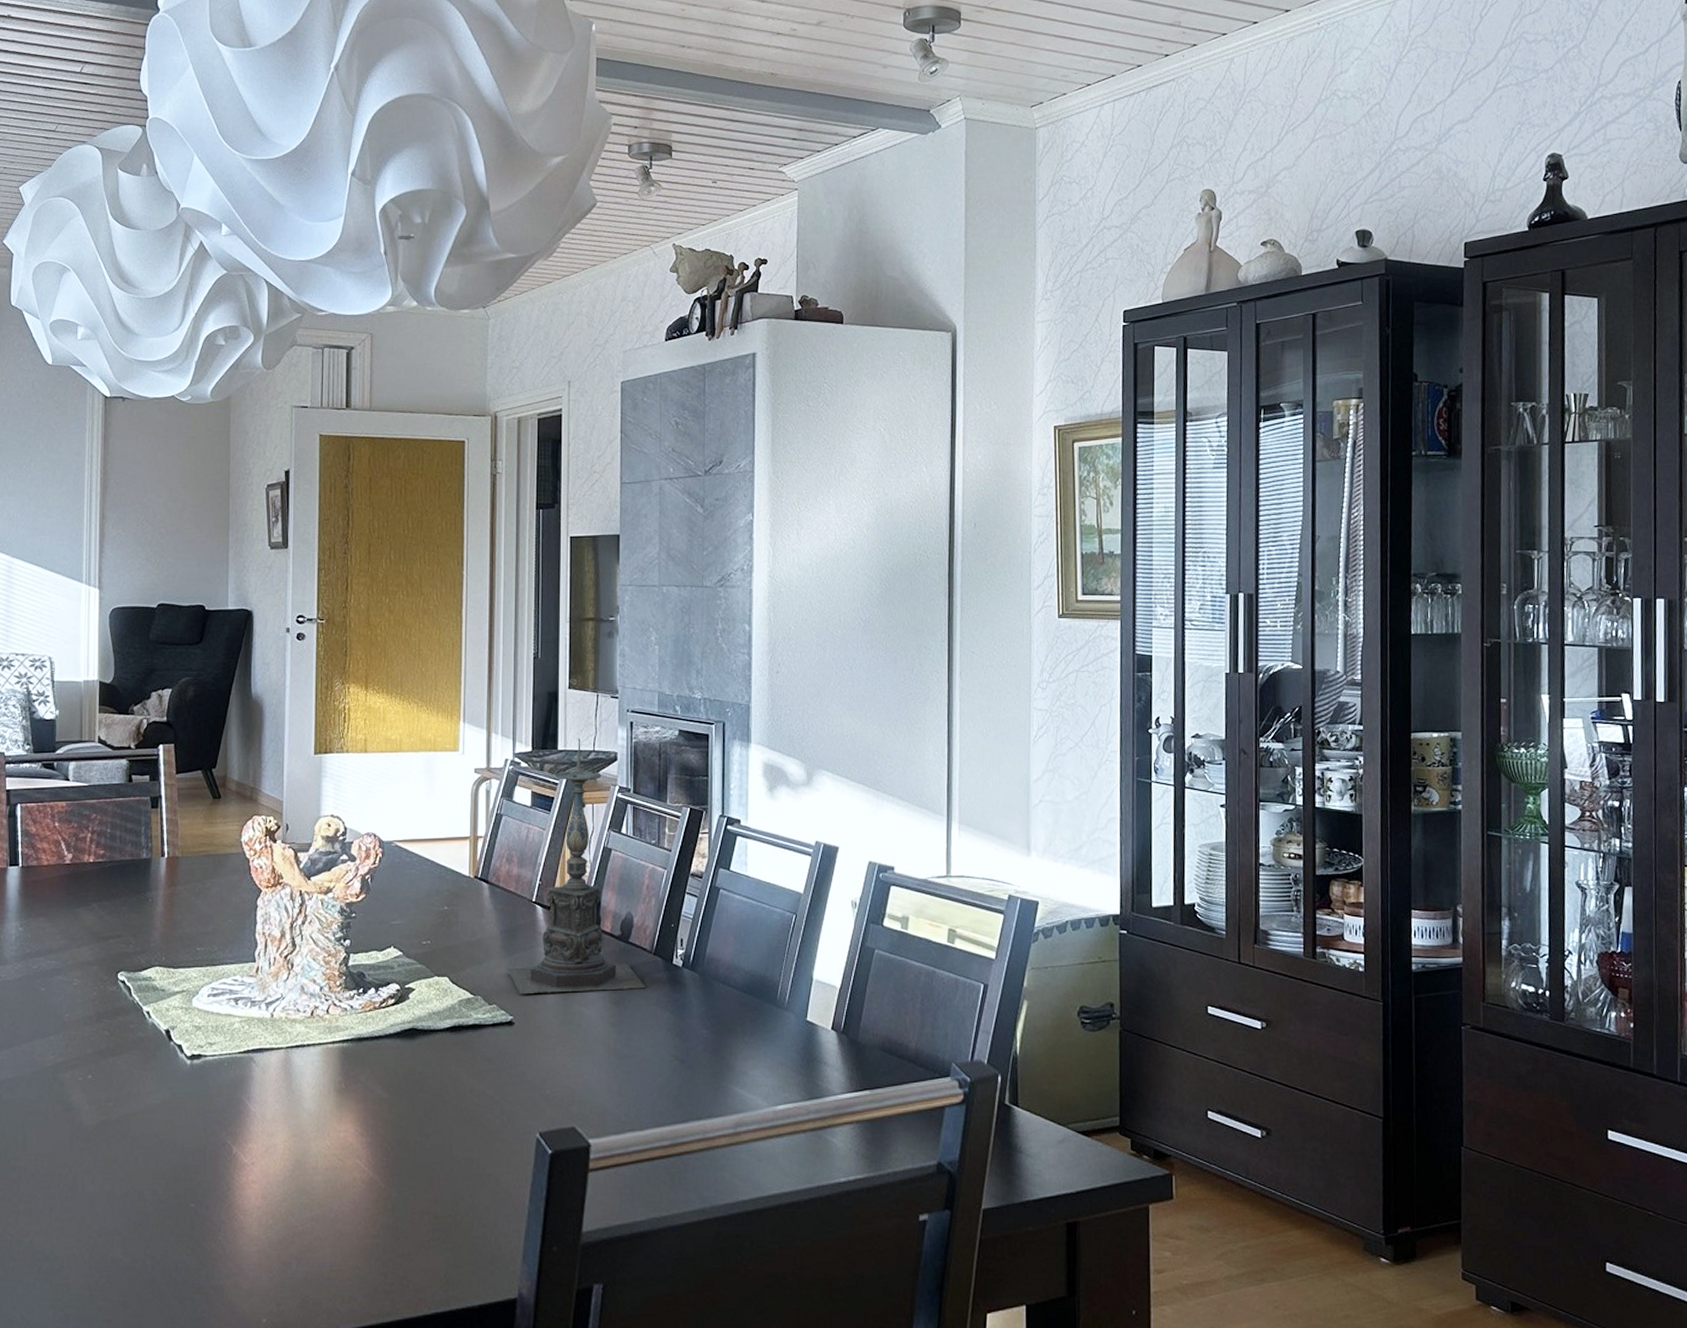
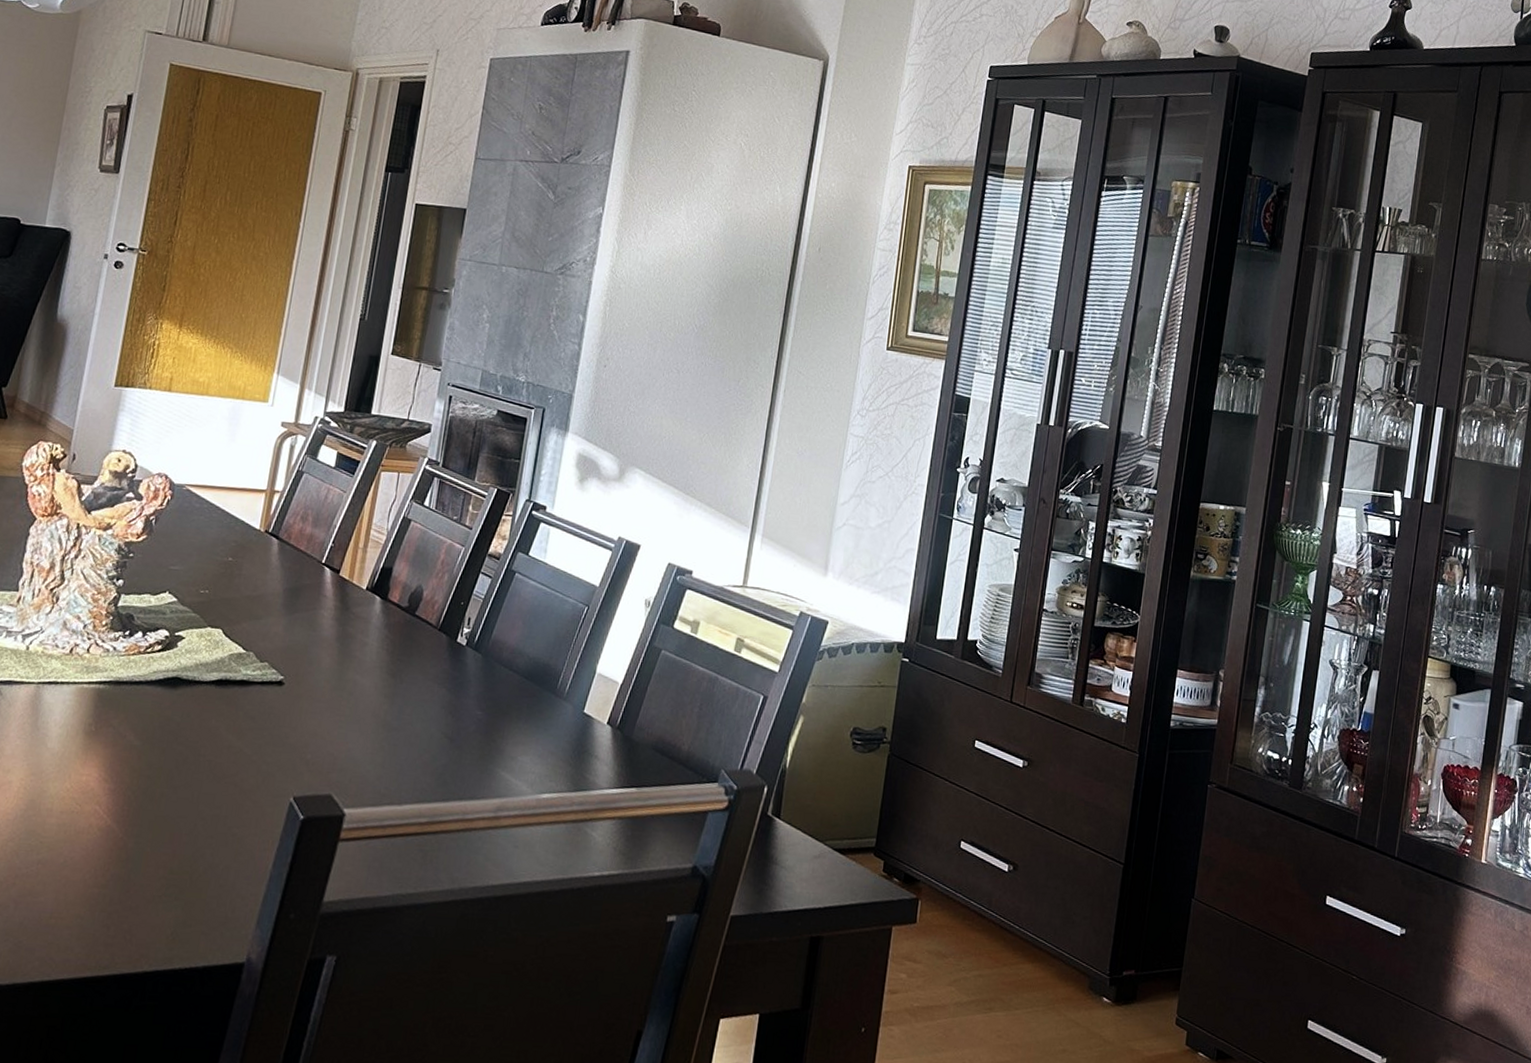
candle holder: present [507,738,647,995] -> none [285,405,427,663]

